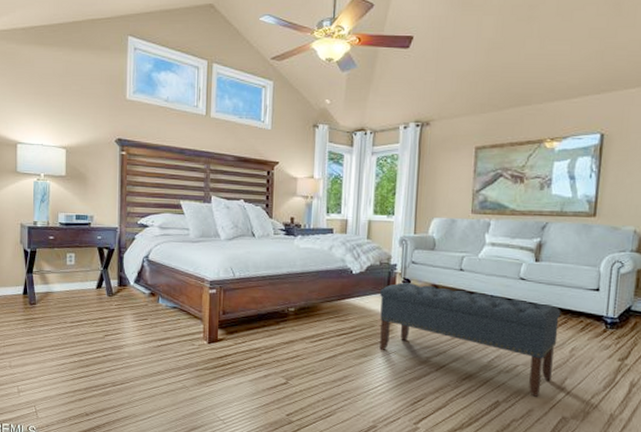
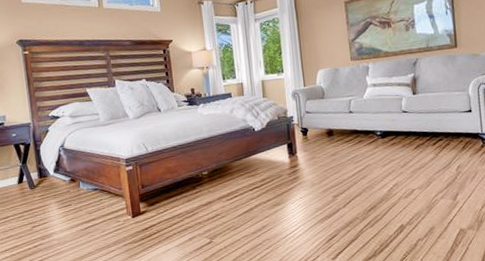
bench: present [379,282,561,397] -> none [281,130,445,215]

